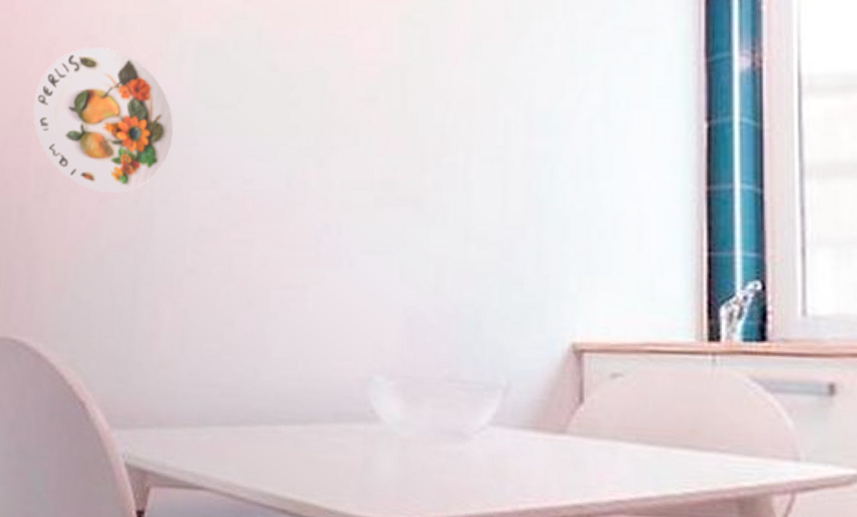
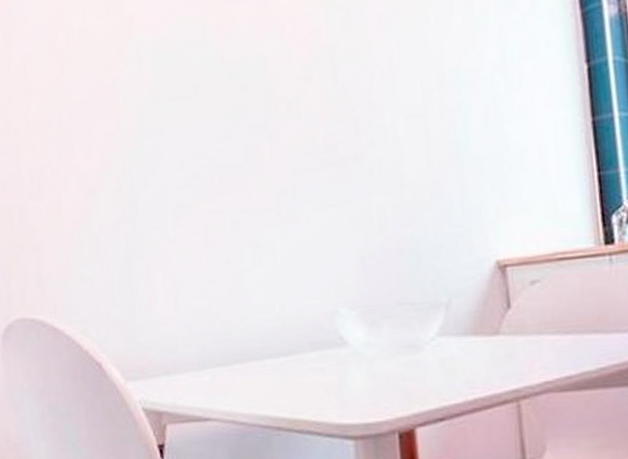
decorative plate: present [33,47,174,194] -> none [16,58,143,186]

